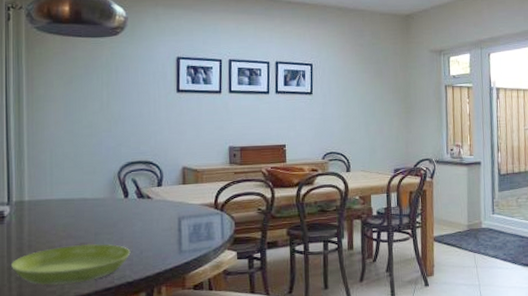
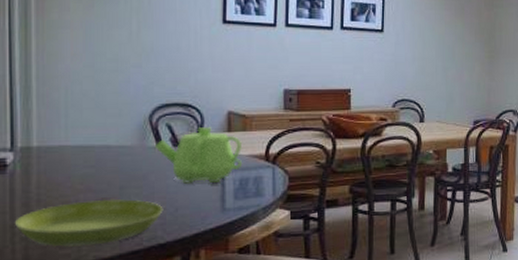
teapot: none [122,181,195,230] -> present [154,127,243,184]

